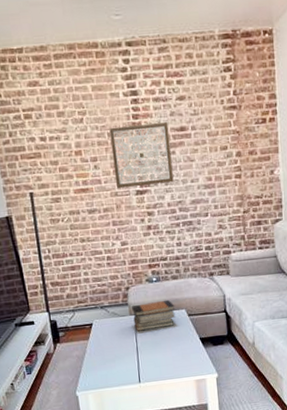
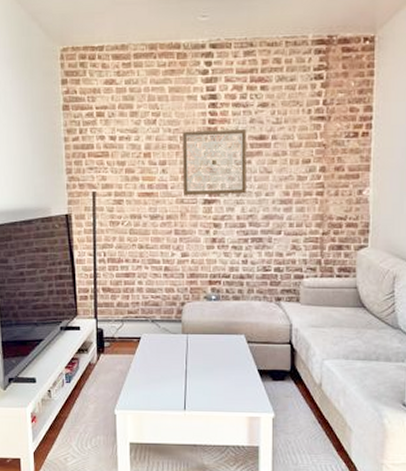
book stack: present [132,299,176,332] -> none [185,321,234,353]

